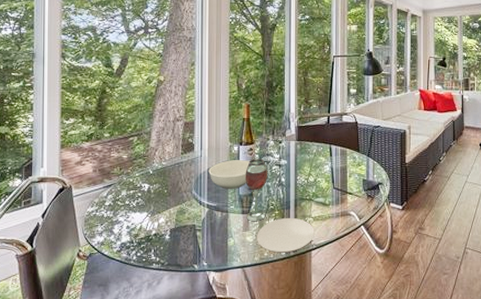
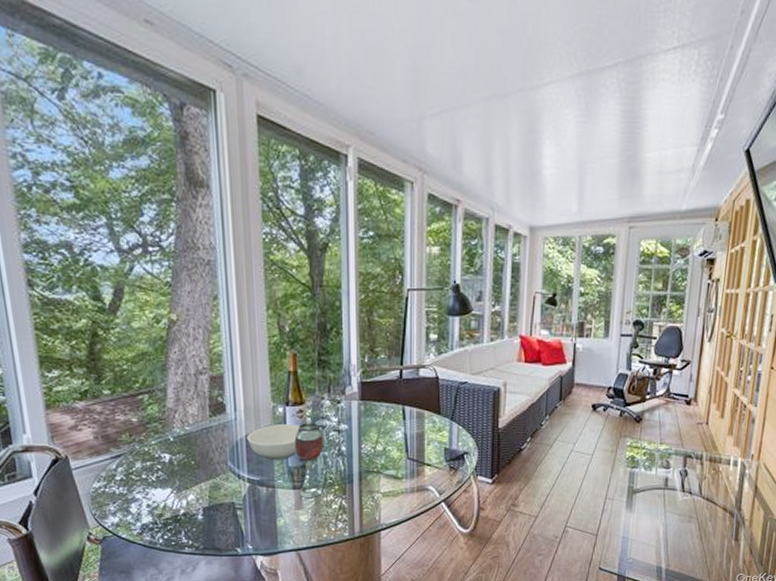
plate: present [256,217,314,253] -> none [312,493,384,534]

